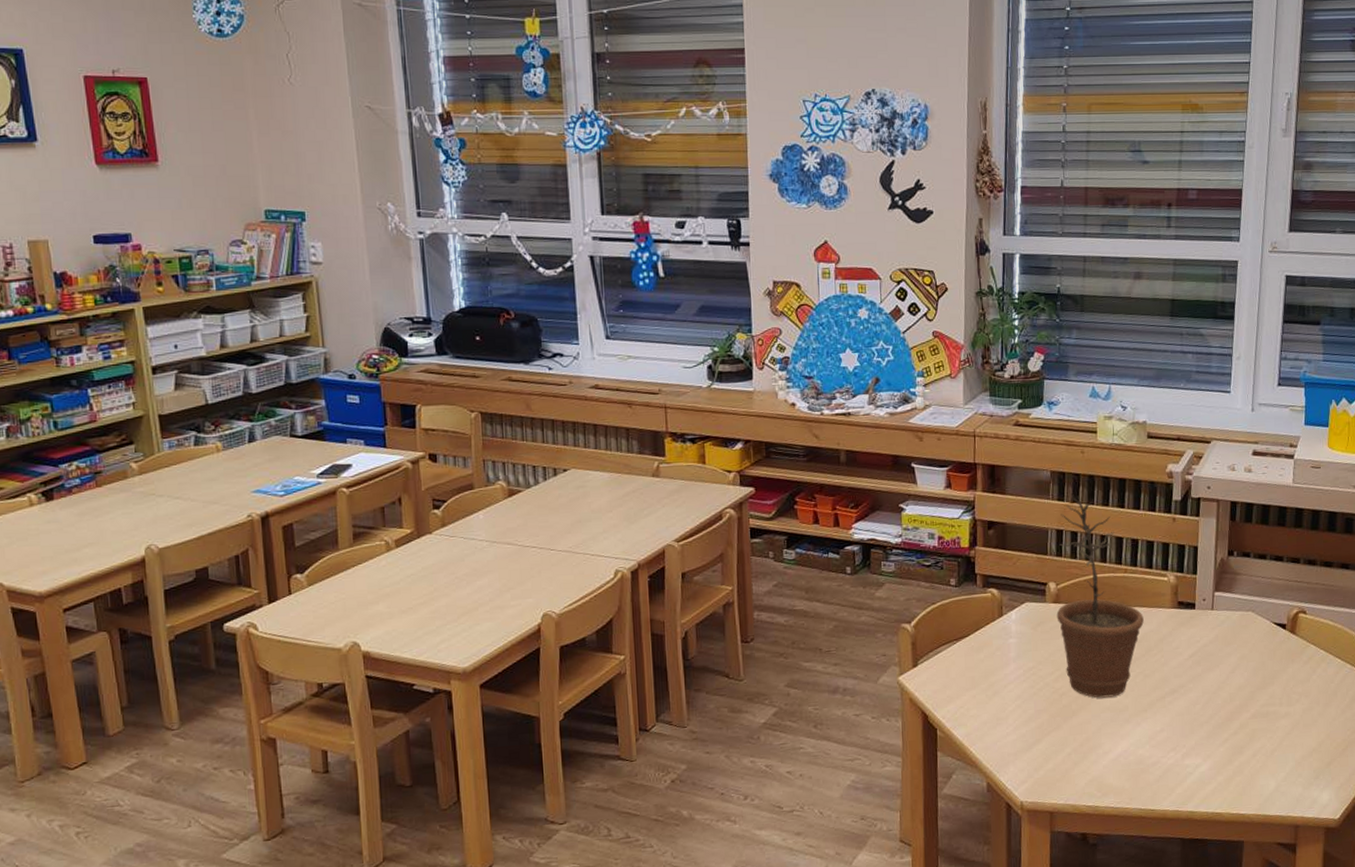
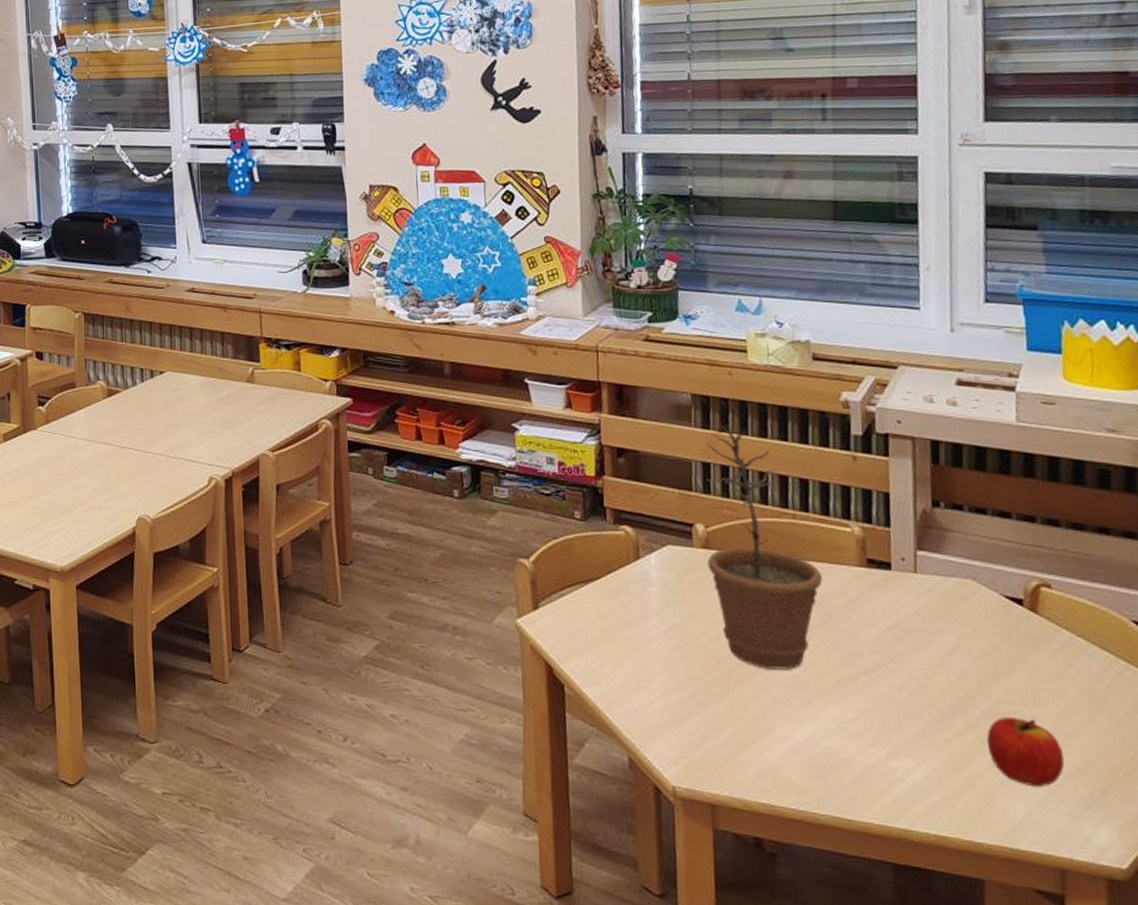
apple: none [1253,716,1305,767] -> present [986,717,1065,788]

